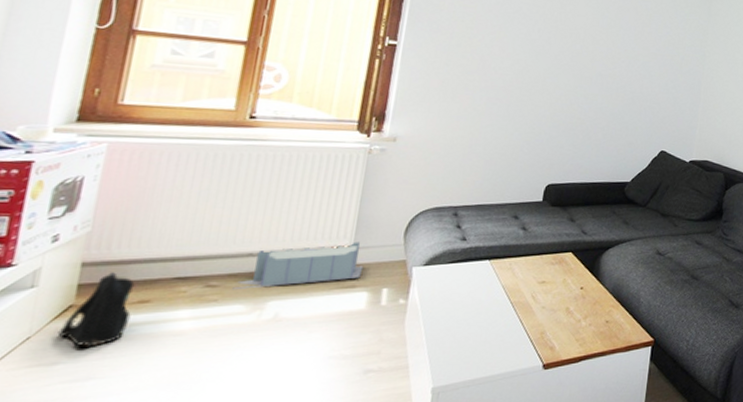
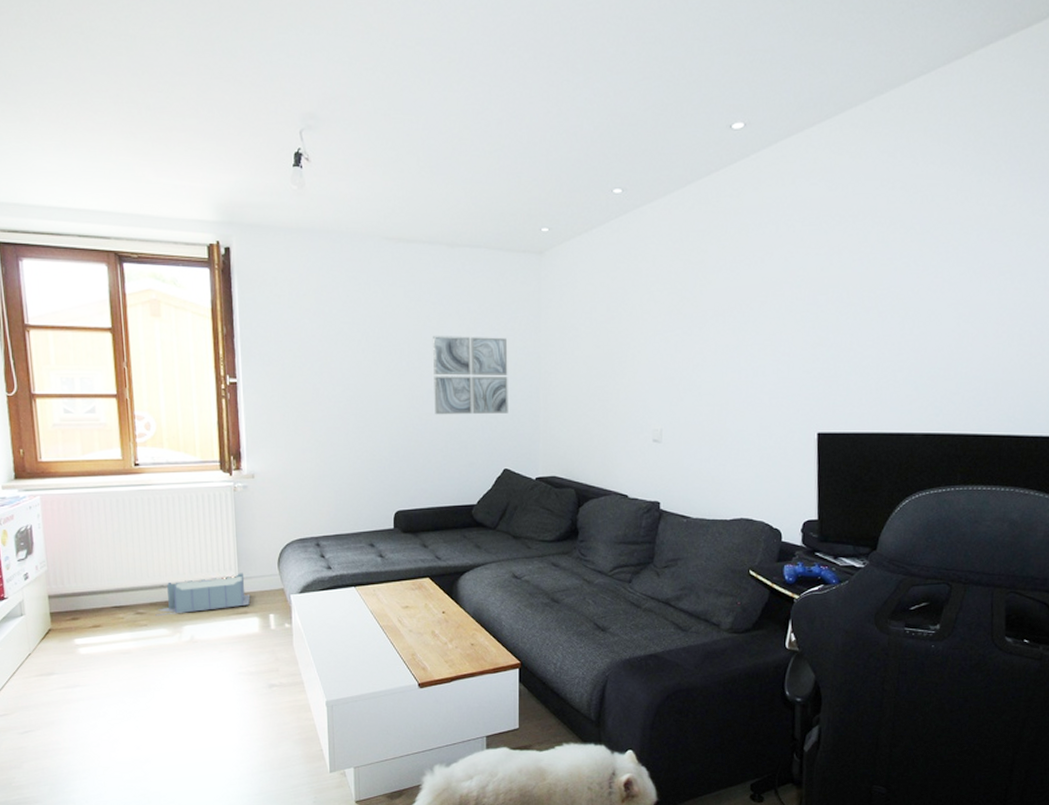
backpack: present [57,272,135,349] -> none [47,603,91,663]
wall art: none [601,26,678,101] -> present [433,336,508,415]

